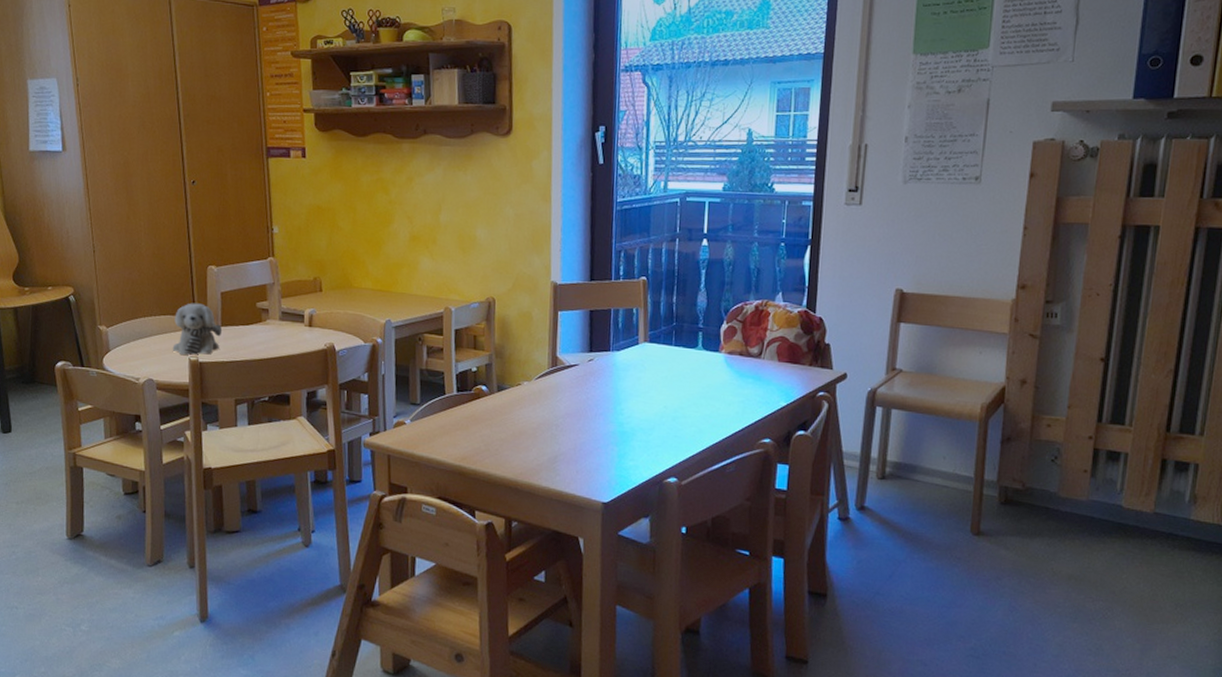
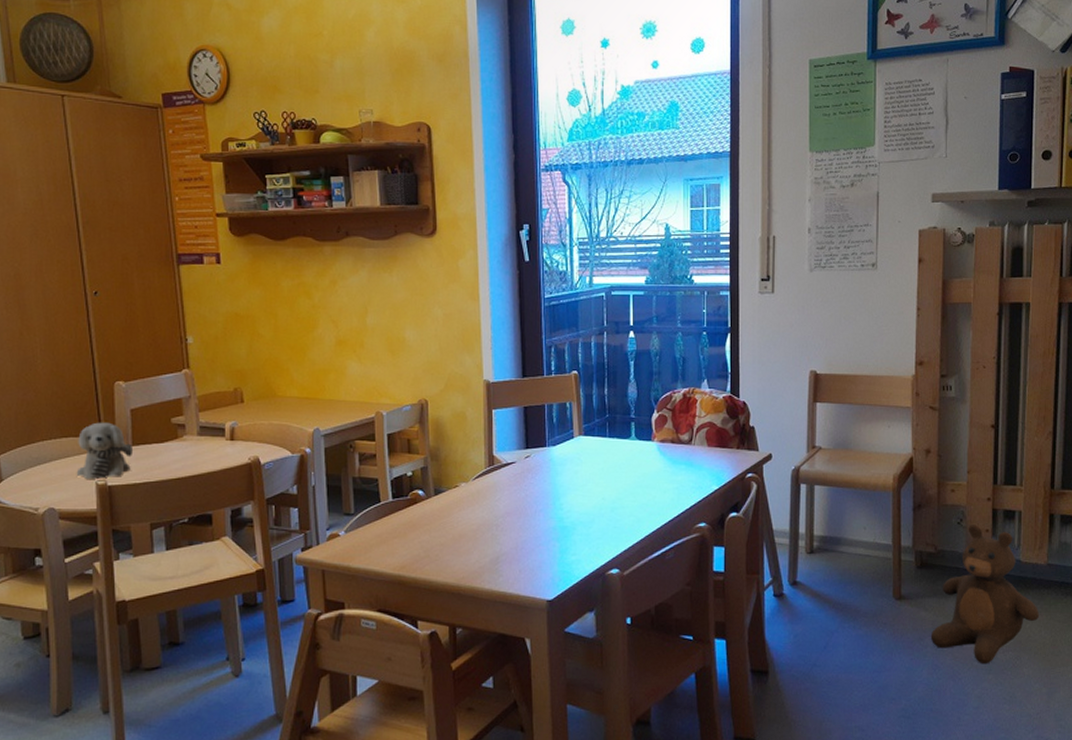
teddy bear: none [1009,463,1140,612] -> present [930,525,1040,665]

